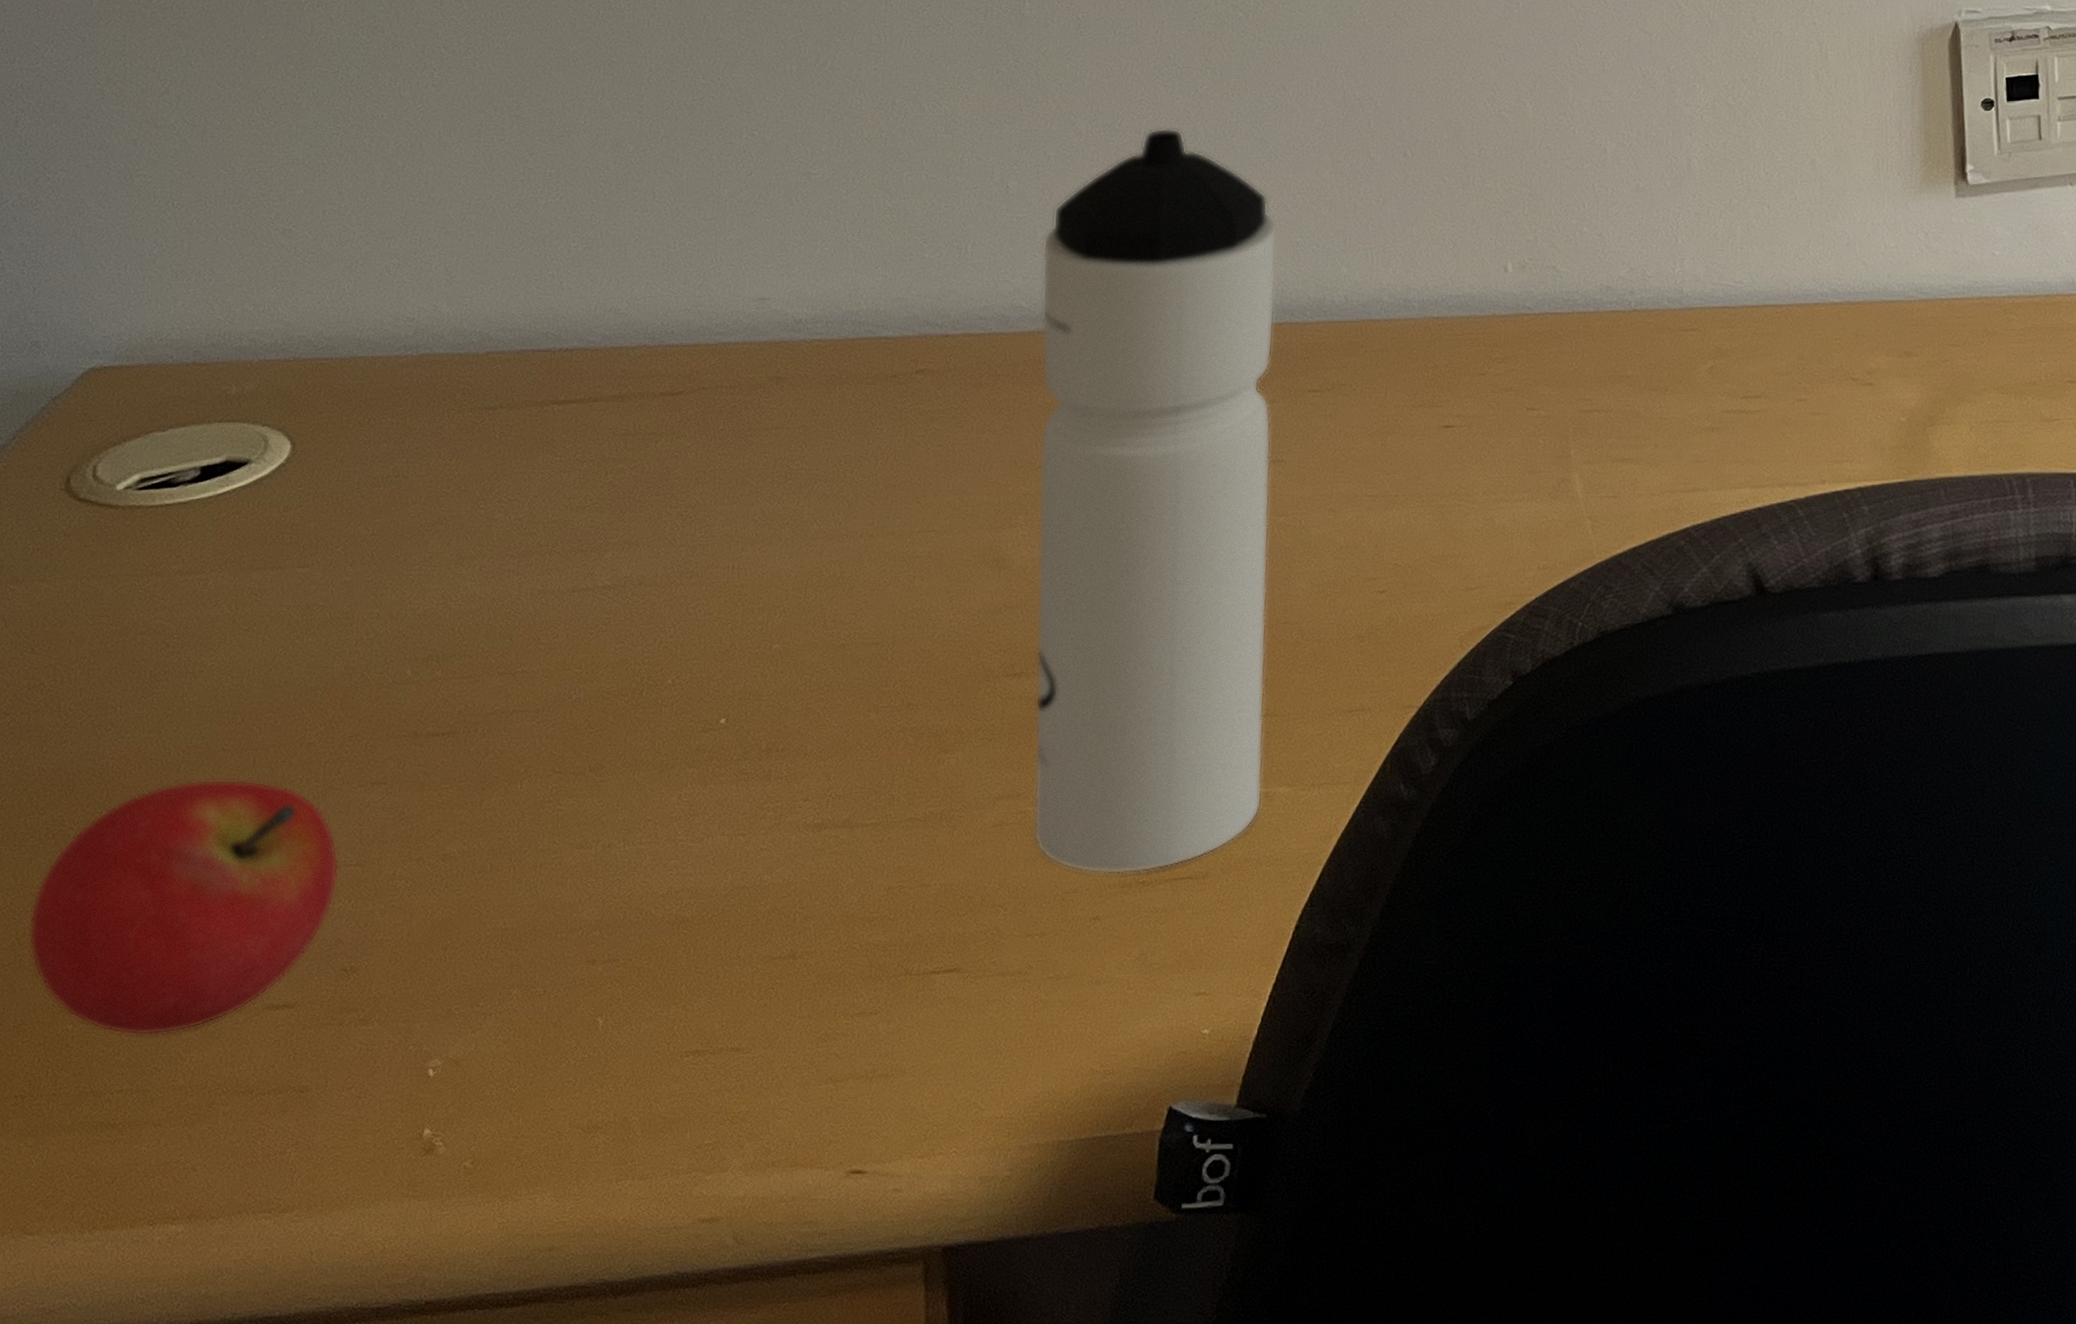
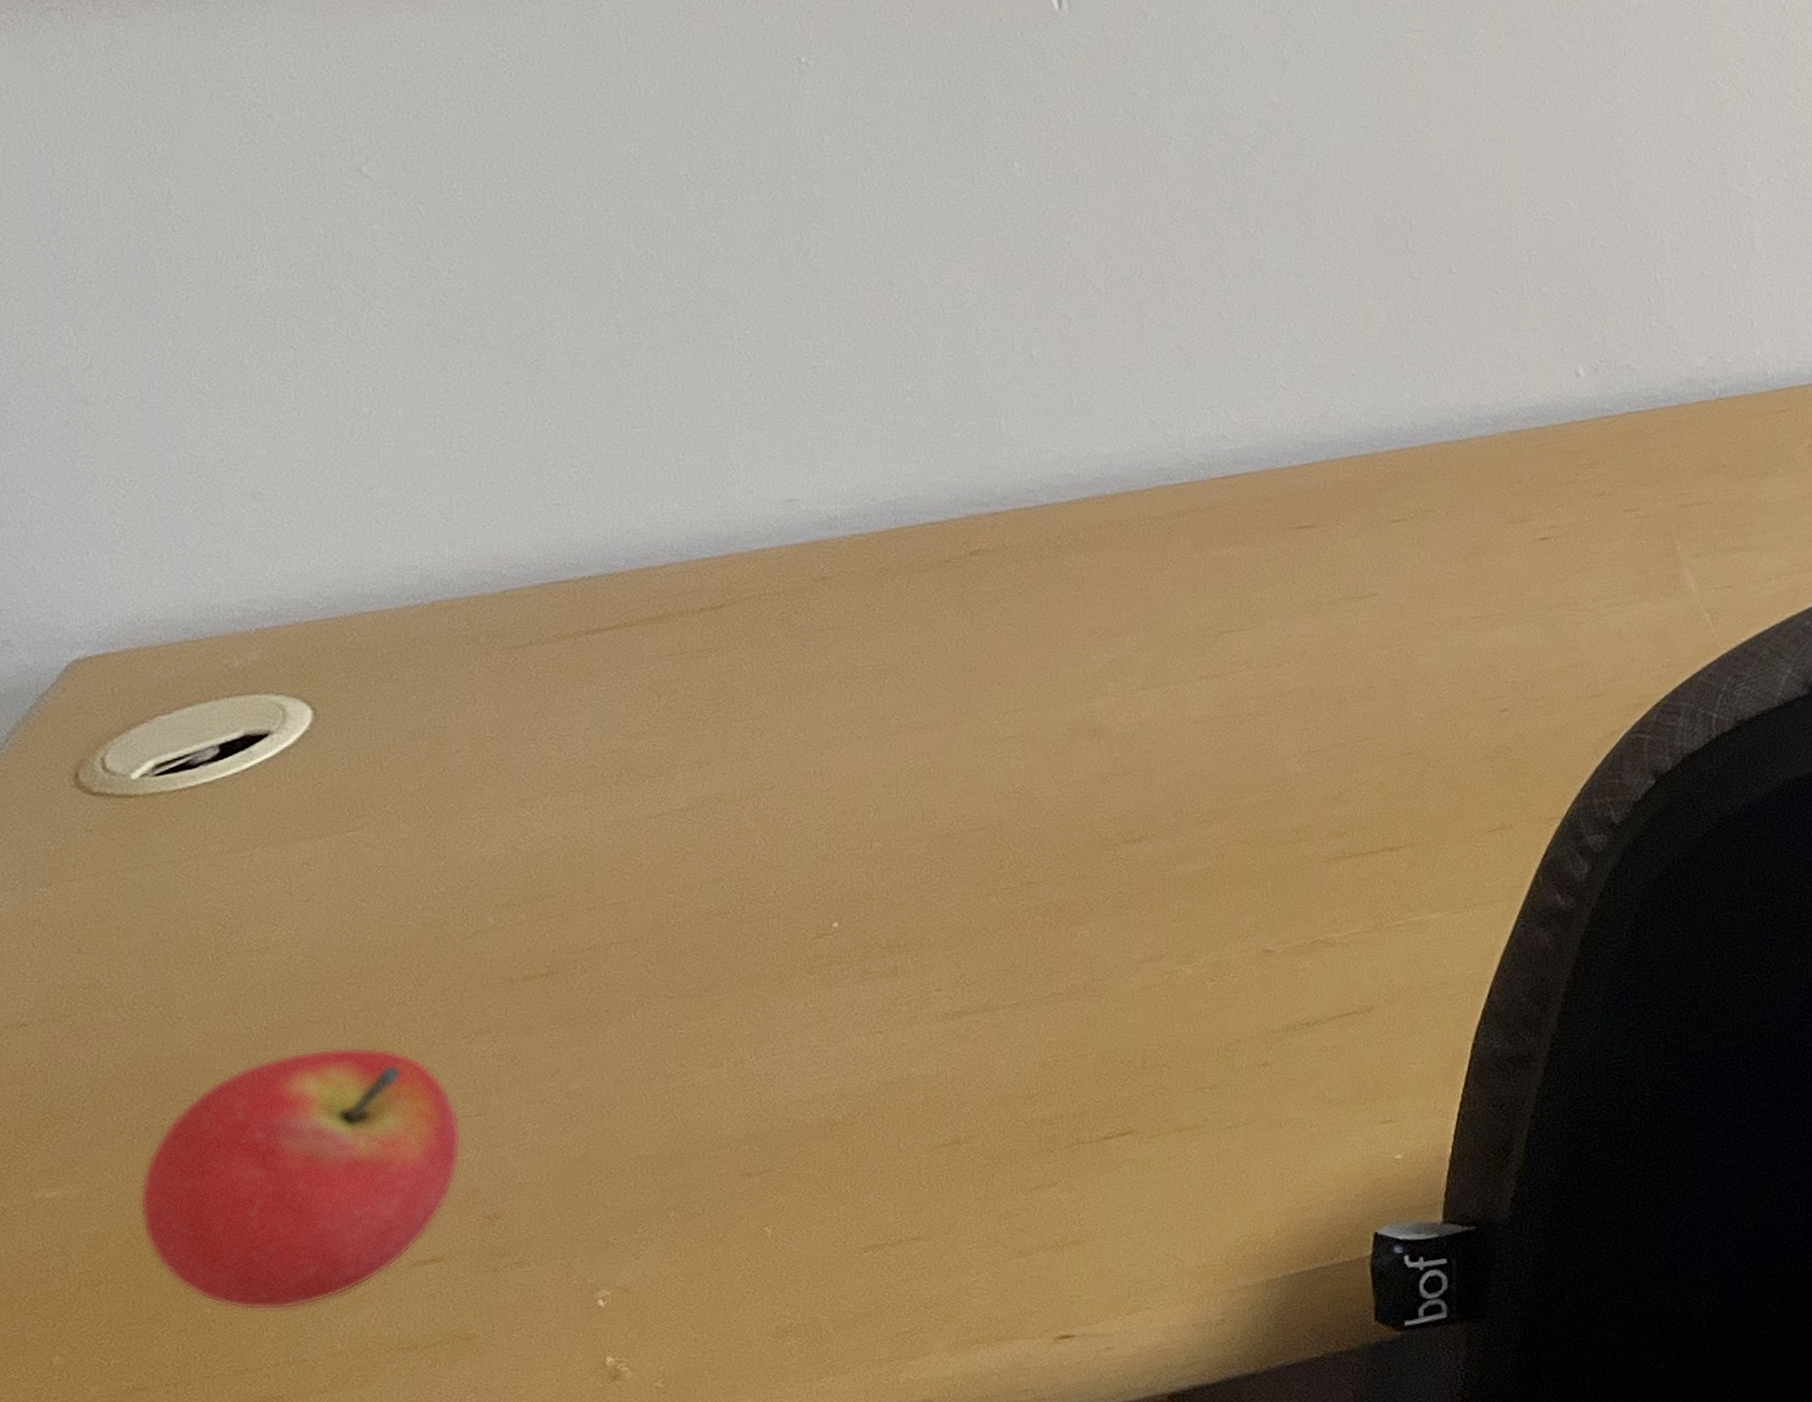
water bottle: present [1033,128,1277,875] -> none [1080,274,1416,1022]

